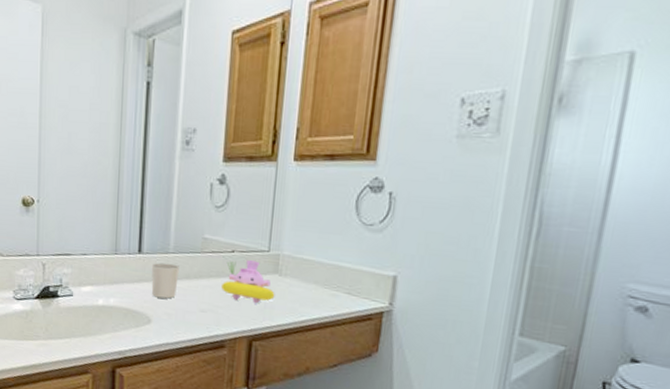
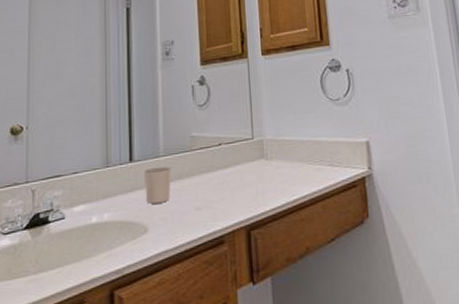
bath toy: present [220,260,275,304] -> none [212,150,265,192]

